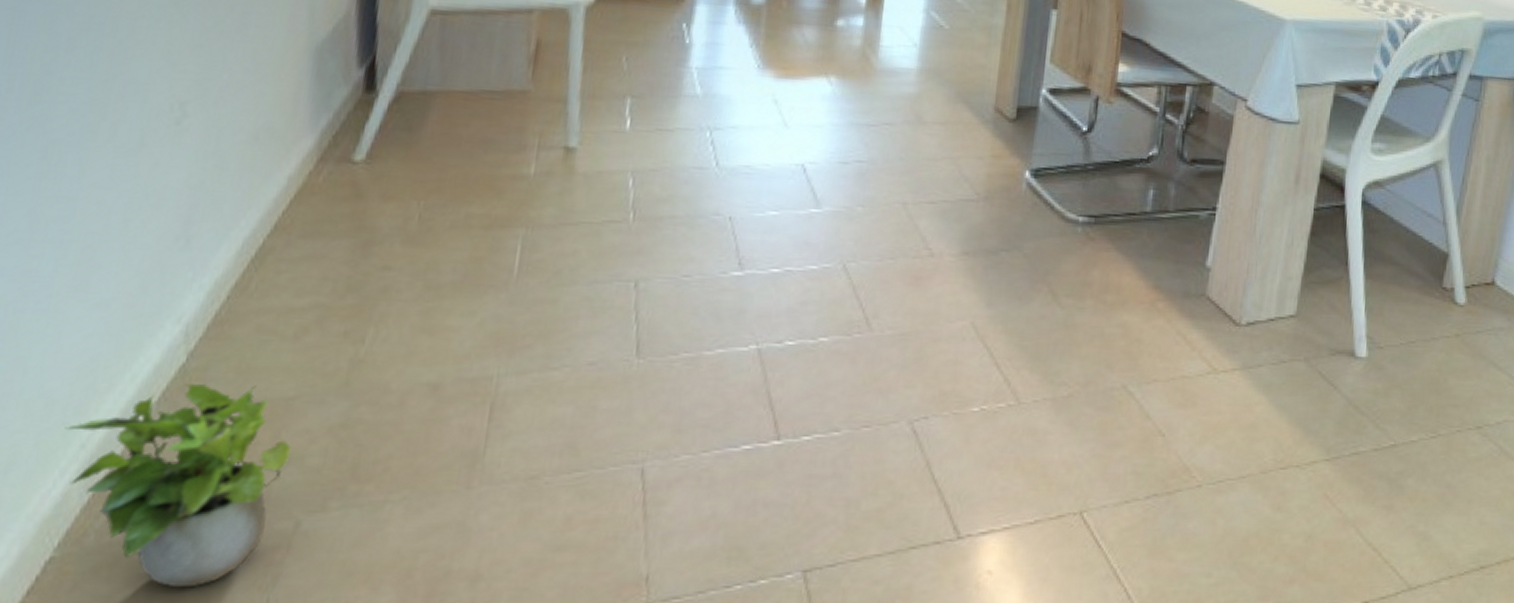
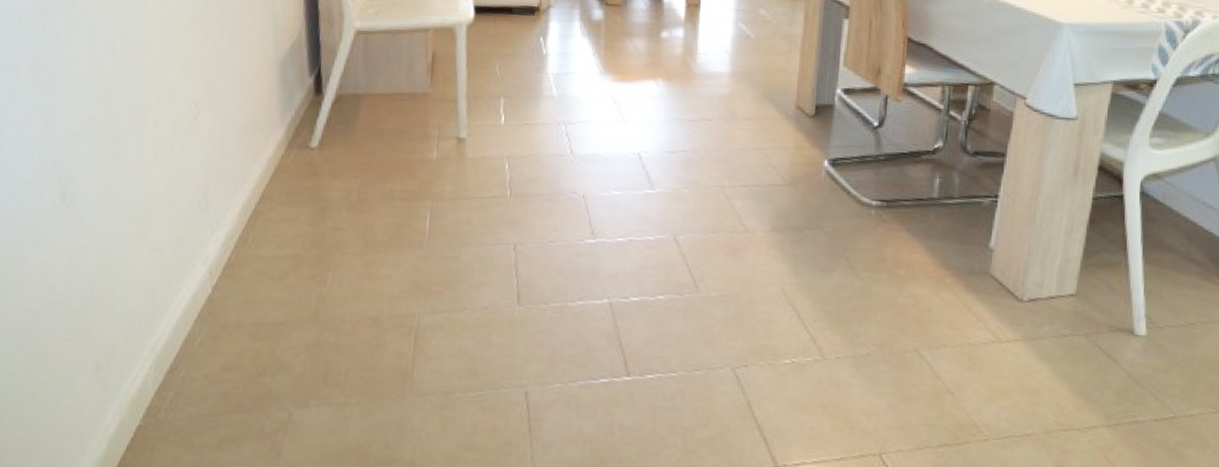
potted plant: present [64,384,292,588] -> none [141,309,283,455]

